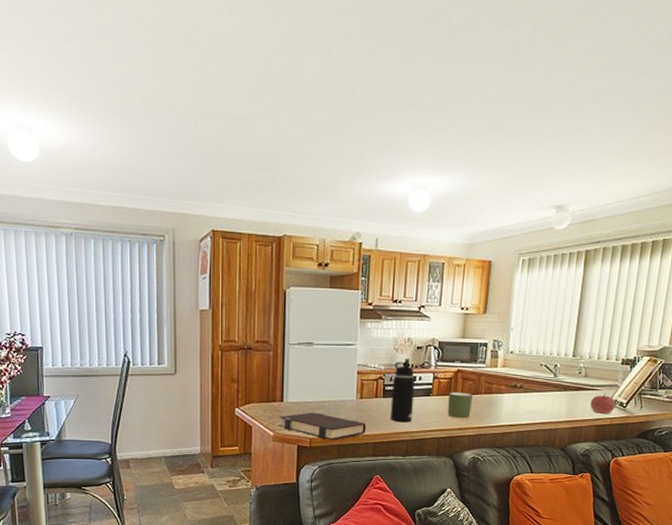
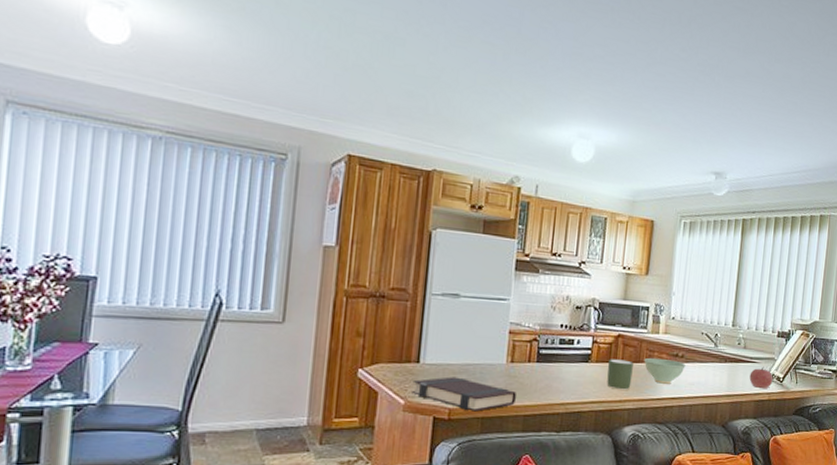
water bottle: present [390,359,416,423] -> none [543,319,574,392]
bowl: none [482,389,524,413] -> present [644,357,686,384]

